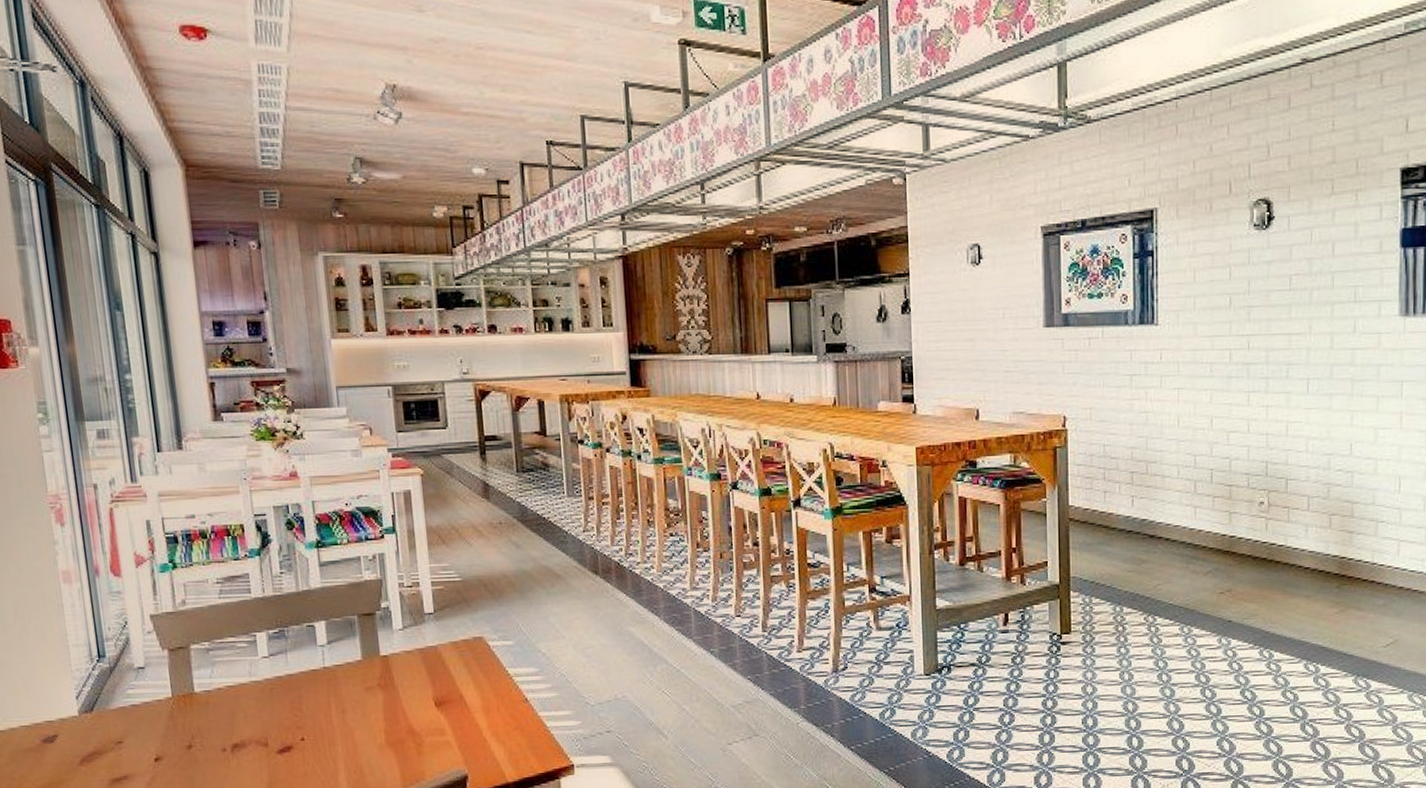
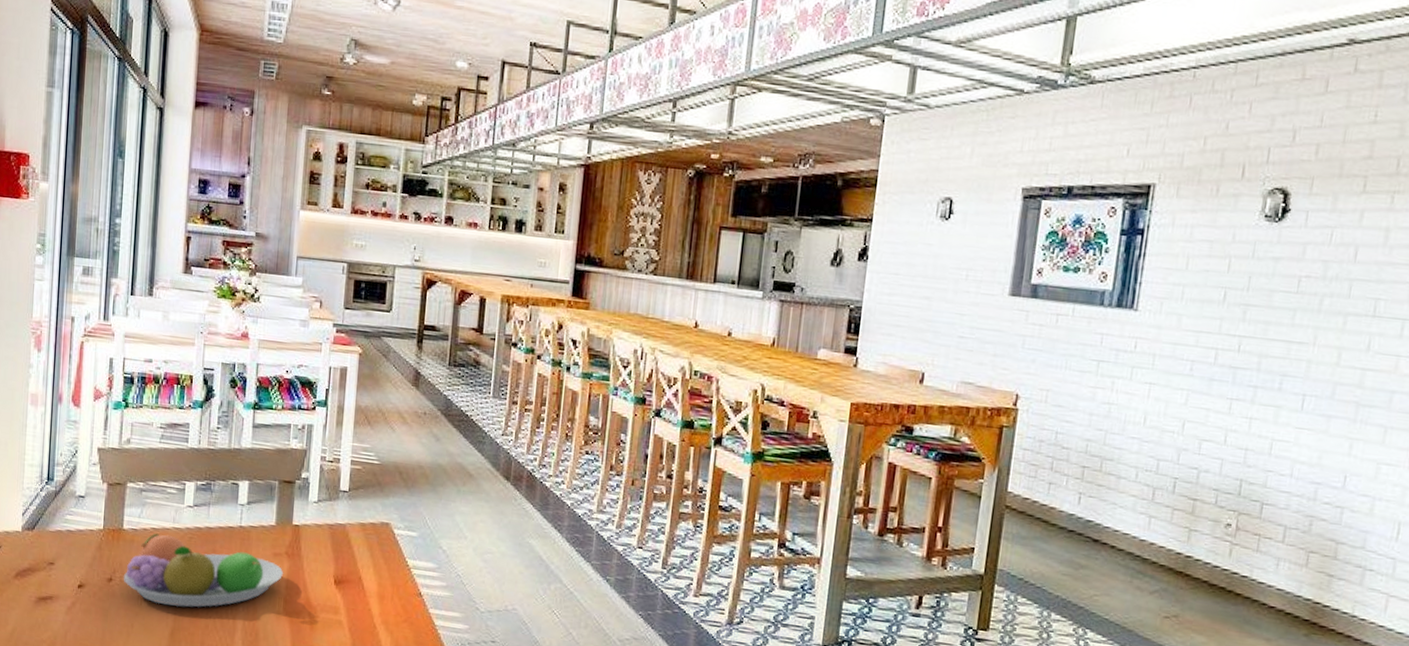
fruit bowl: none [203,690,380,762] -> present [123,533,284,608]

